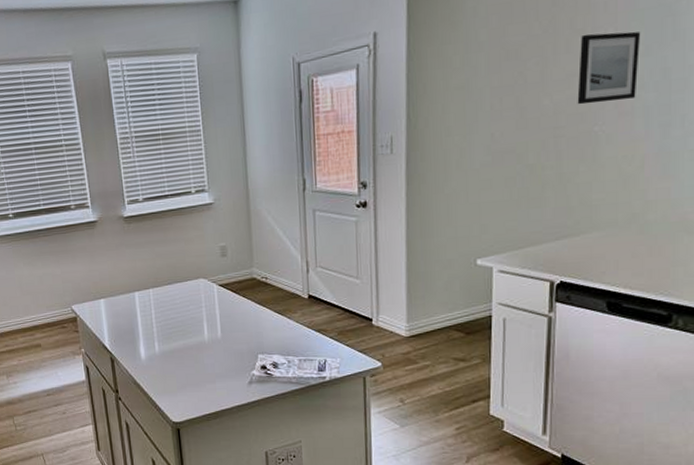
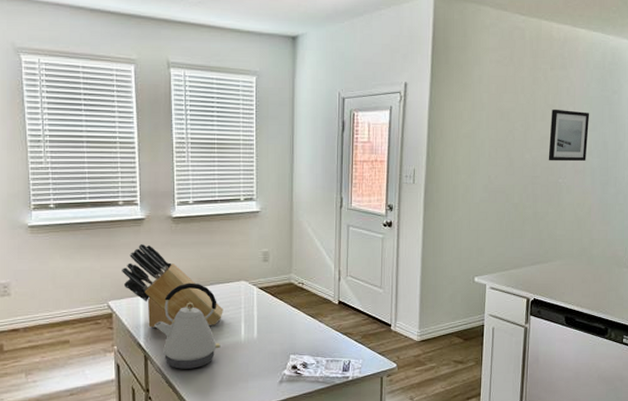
knife block: none [81,246,184,330] -> present [122,243,223,328]
kettle: none [117,283,185,370] -> present [154,283,221,369]

